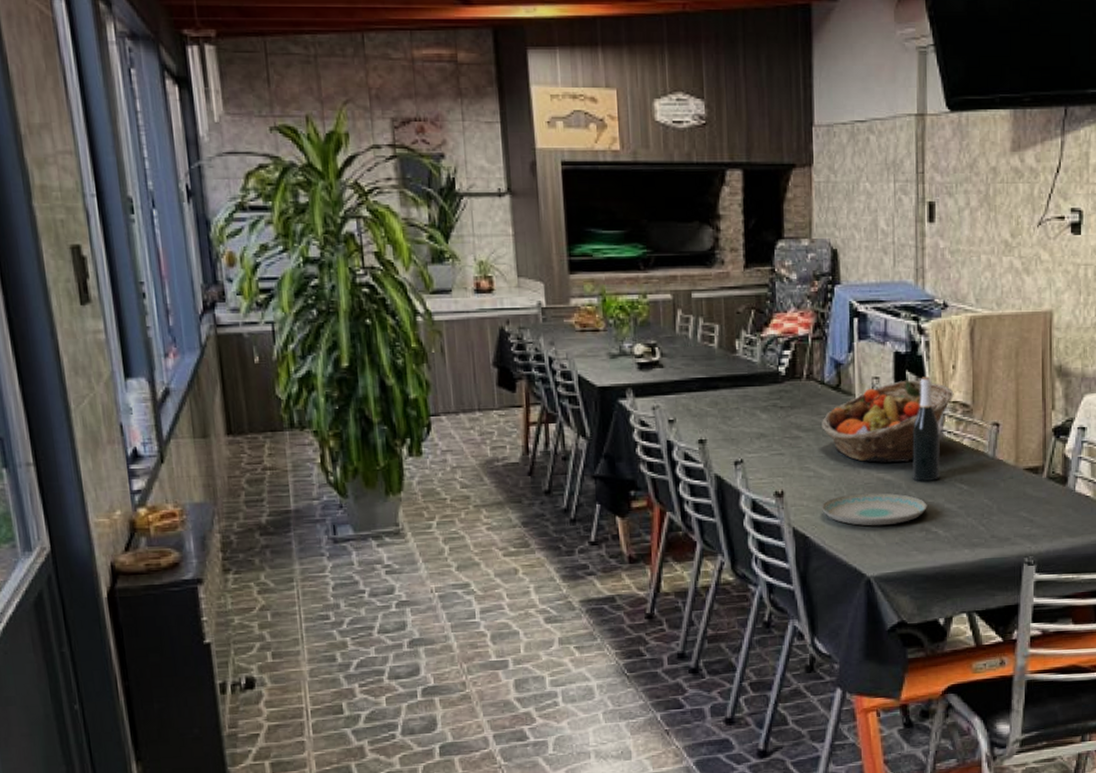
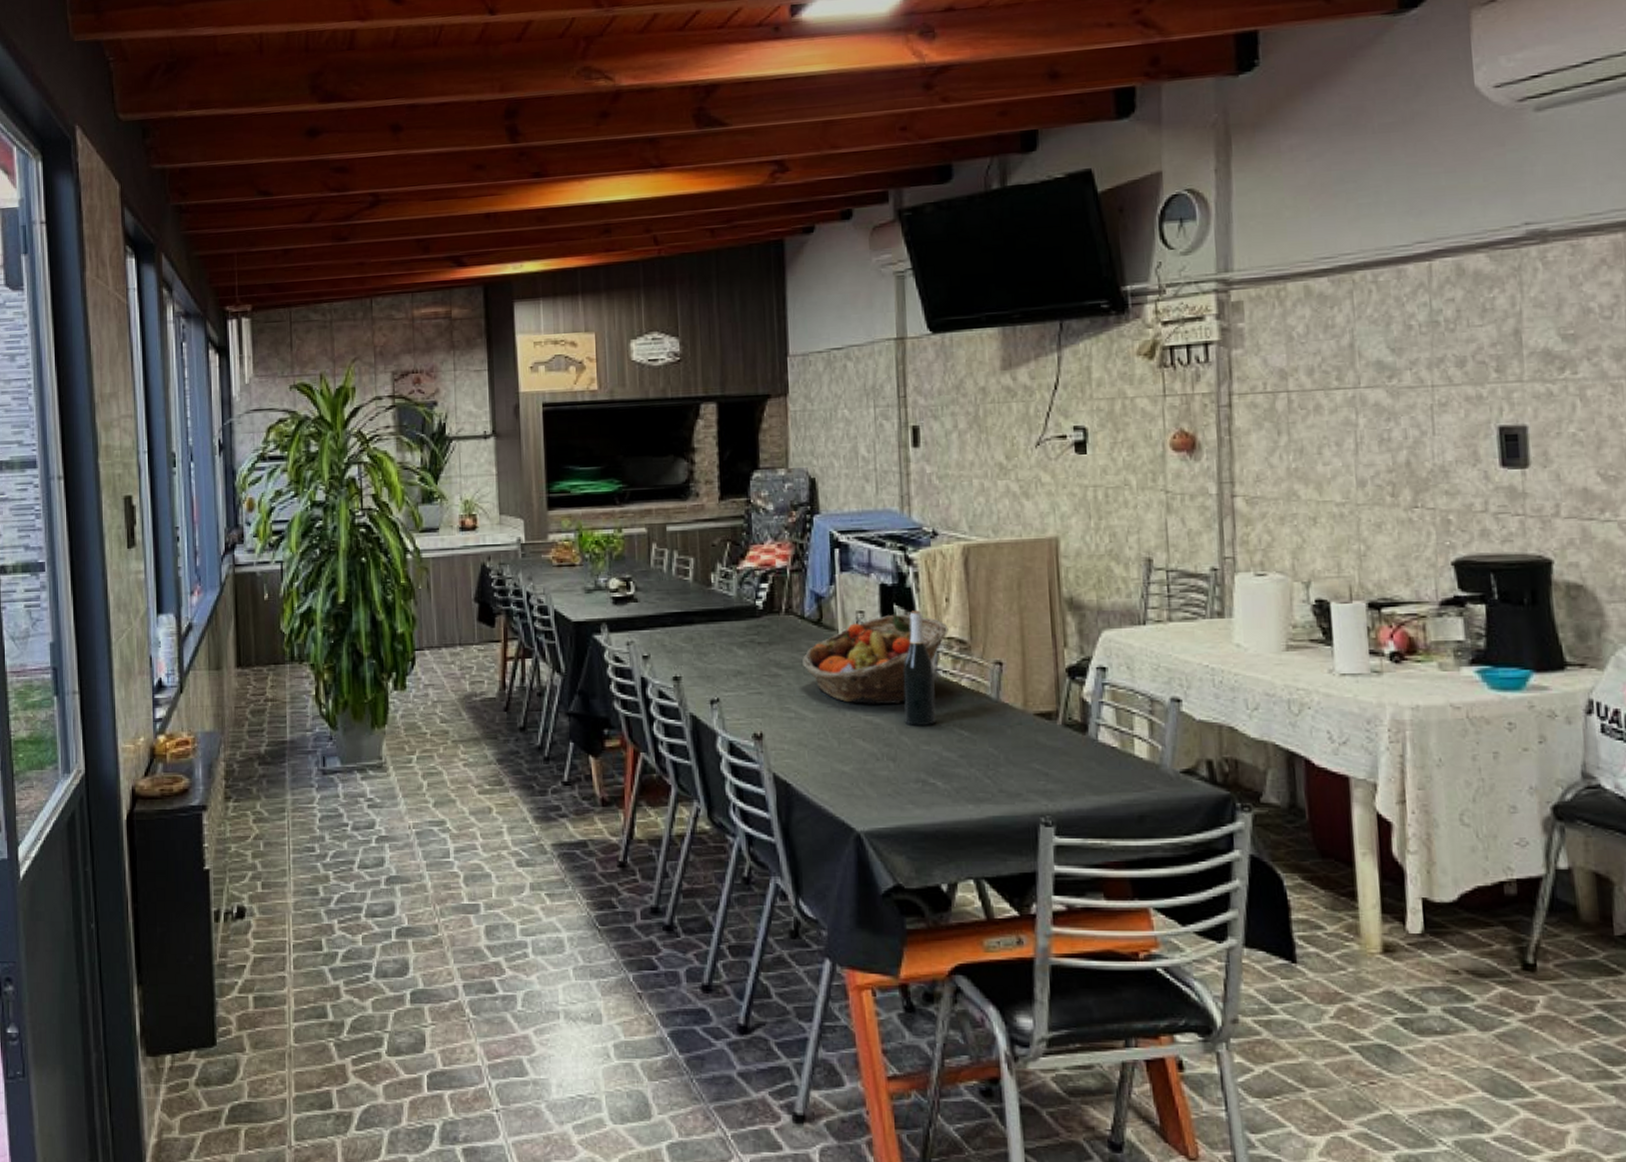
plate: present [821,492,927,526] -> none [803,737,923,775]

